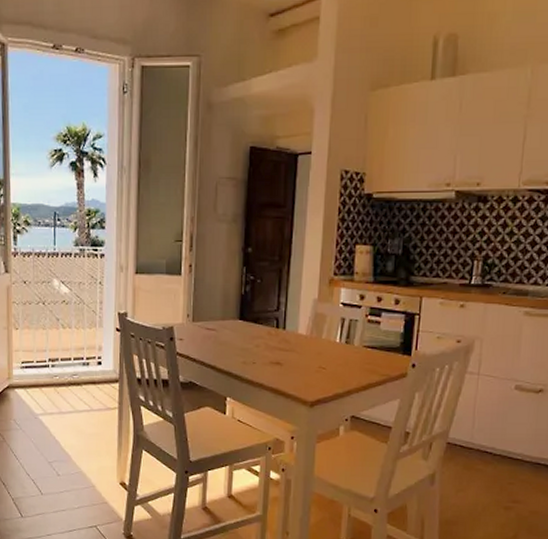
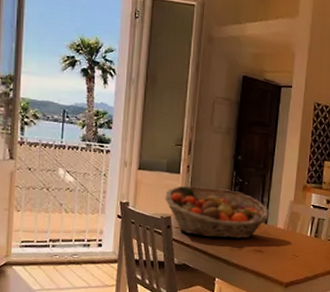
fruit basket: none [166,289,288,349] -> present [165,185,270,239]

